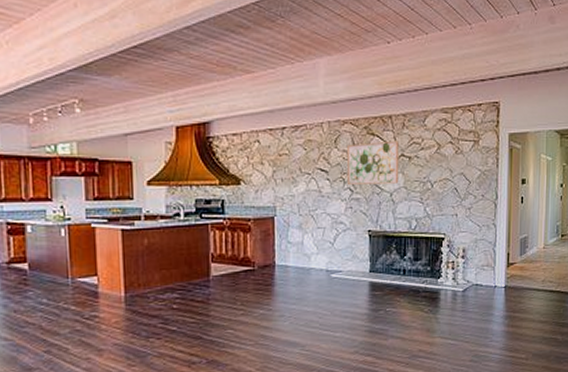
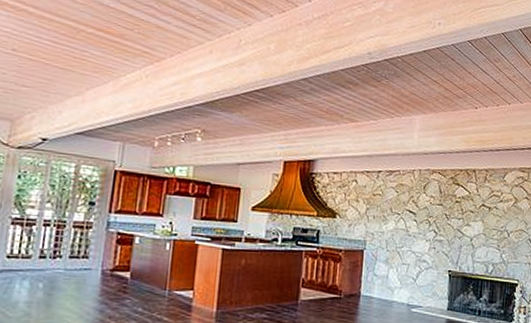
wall art: present [348,140,399,185] -> none [433,191,481,230]

